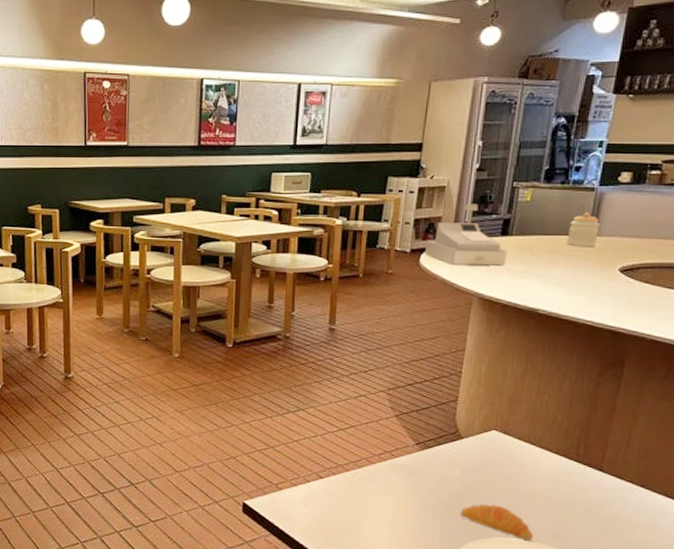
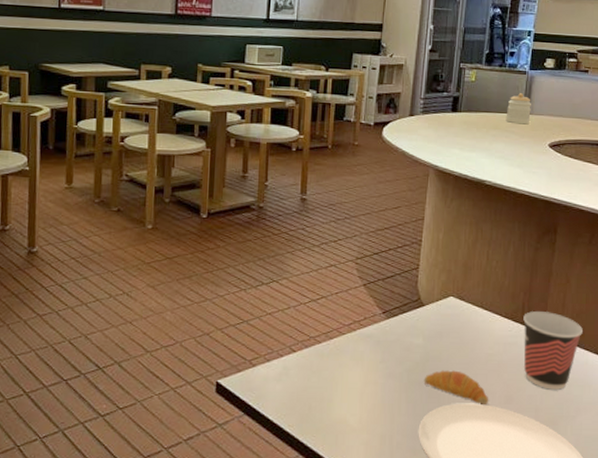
cash register: present [424,204,507,266] -> none [386,81,457,140]
cup: none [576,449,651,531] -> present [523,311,583,390]

